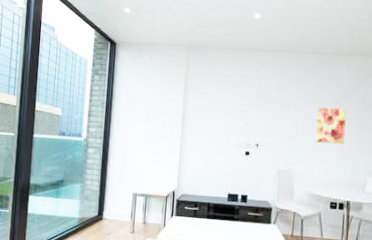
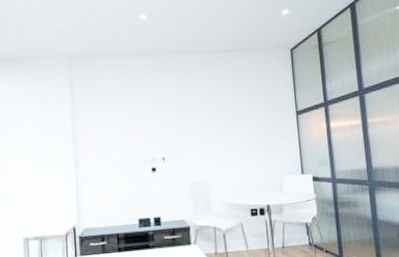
wall art: present [315,107,347,144] -> none [222,107,254,147]

